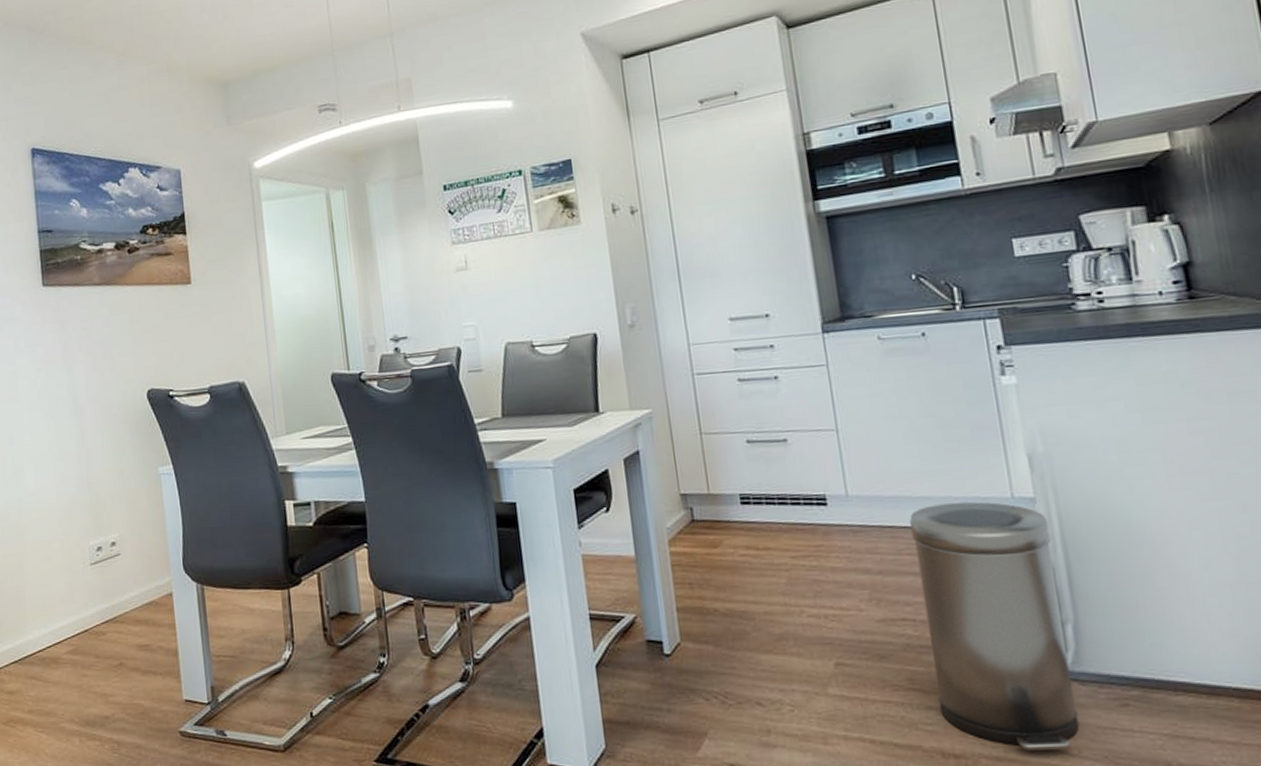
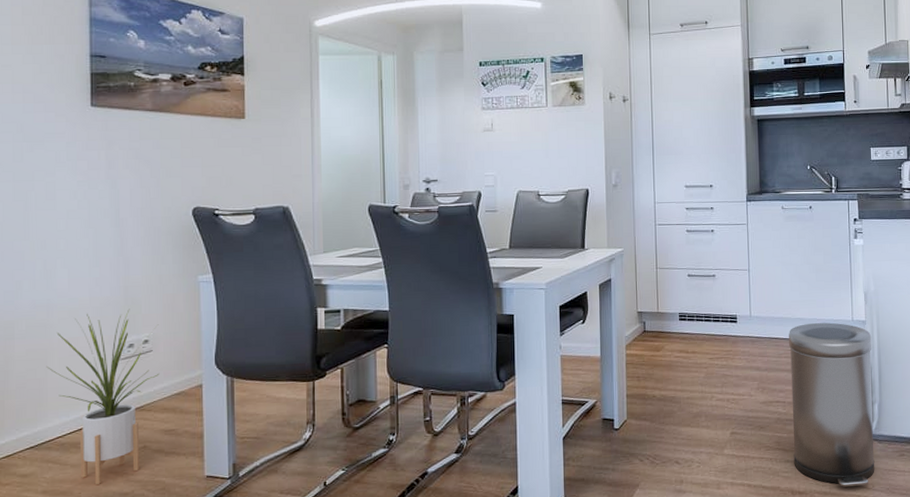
house plant: none [22,507,129,705] -> present [46,309,160,484]

